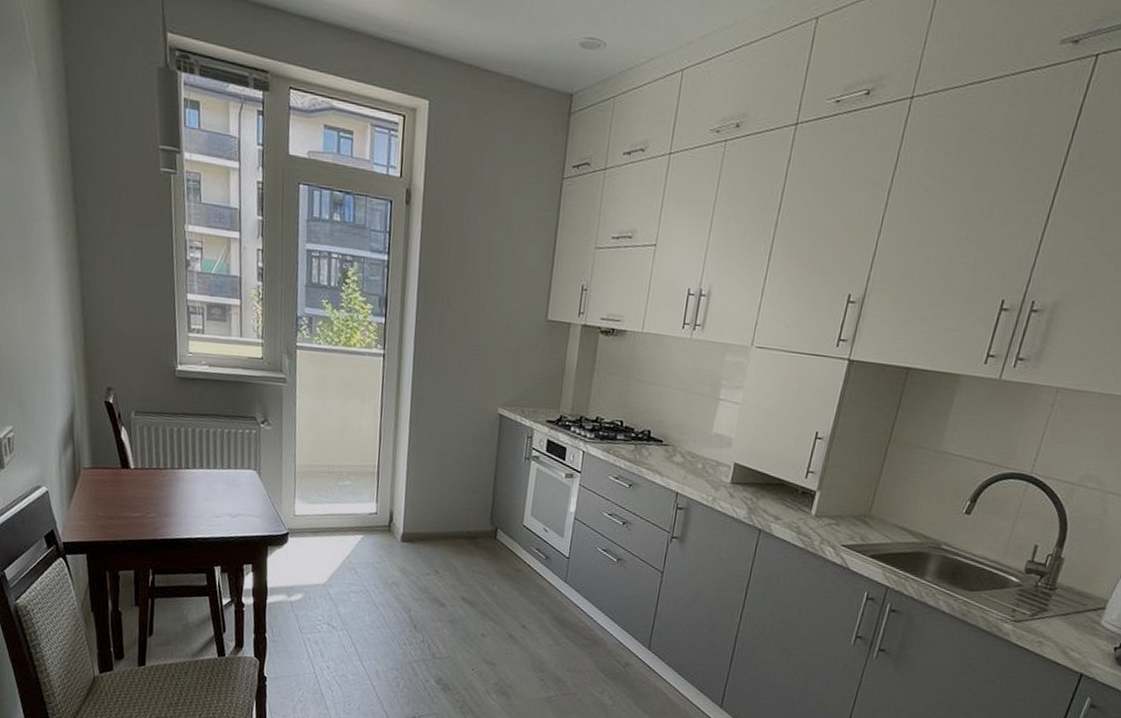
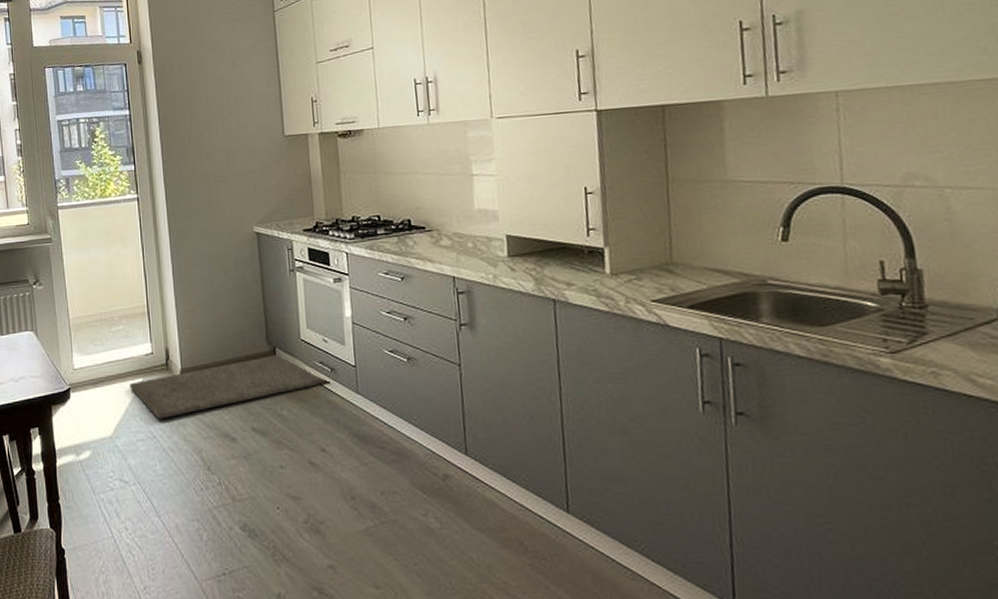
rug: none [349,534,541,576] -> present [130,354,329,420]

